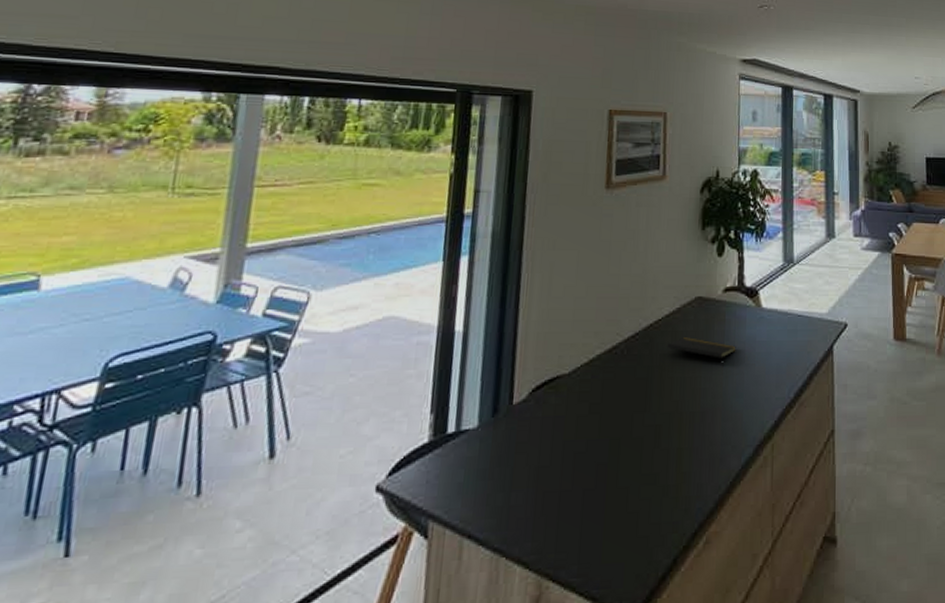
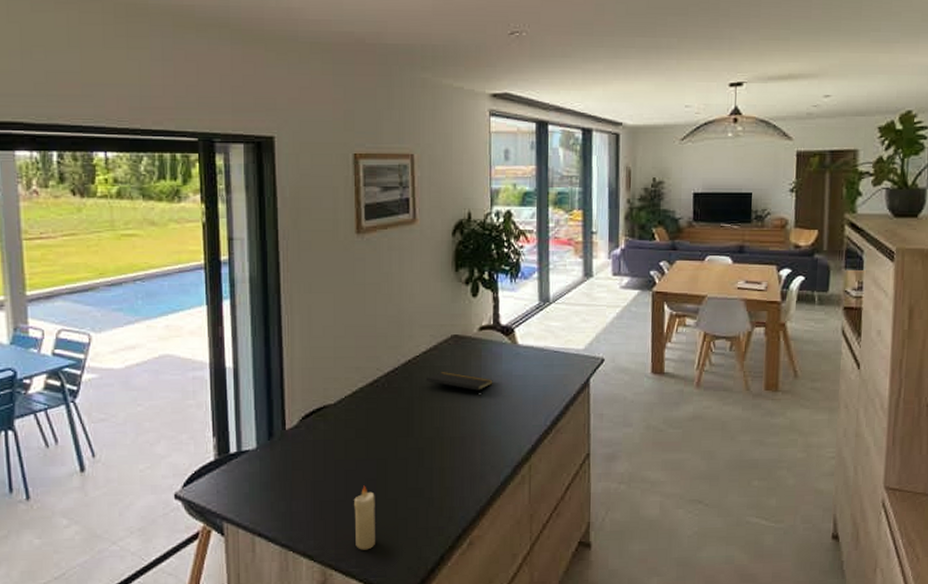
candle: none [579,471,605,554] -> present [354,485,375,550]

